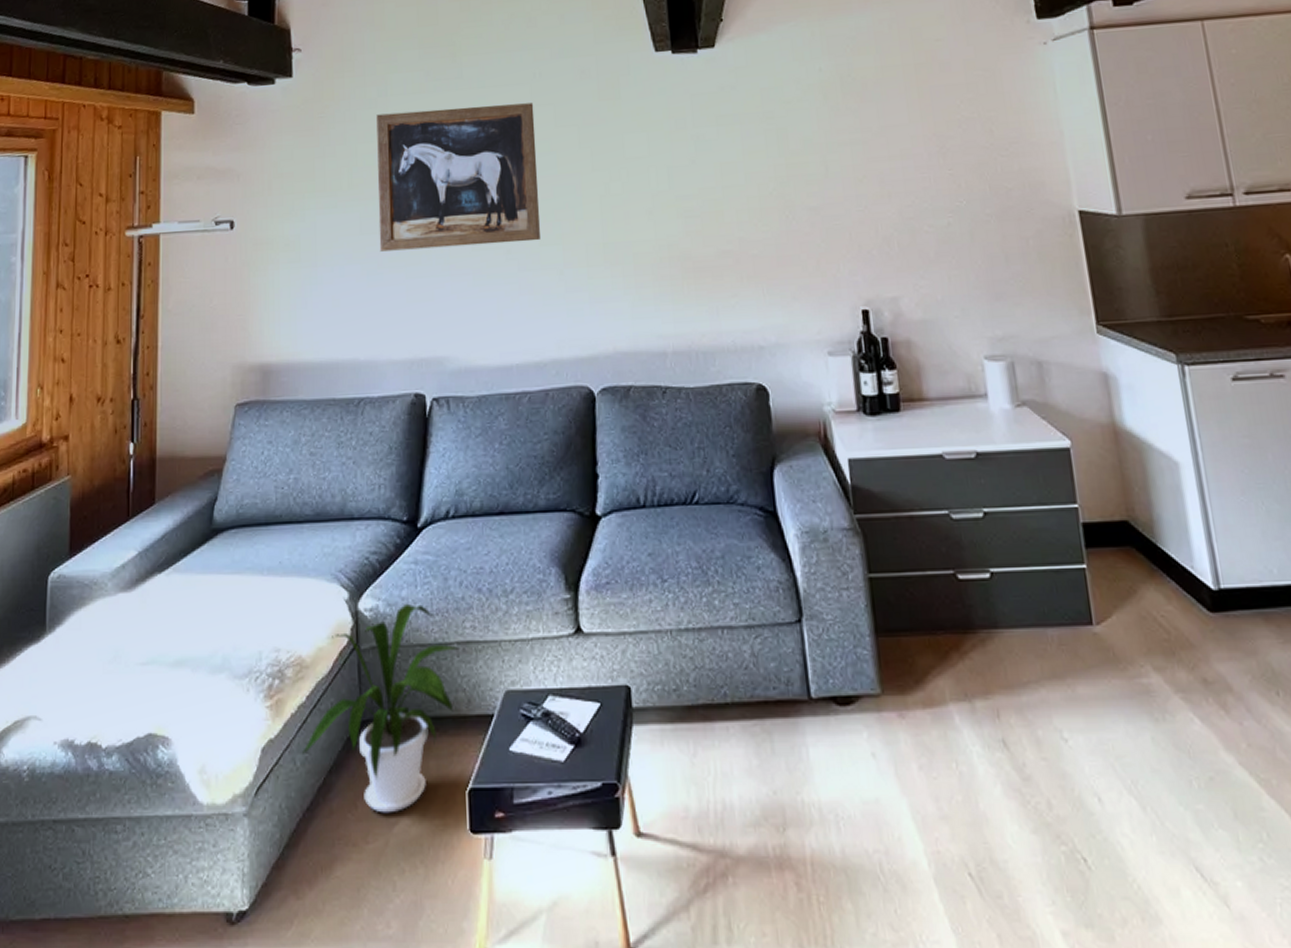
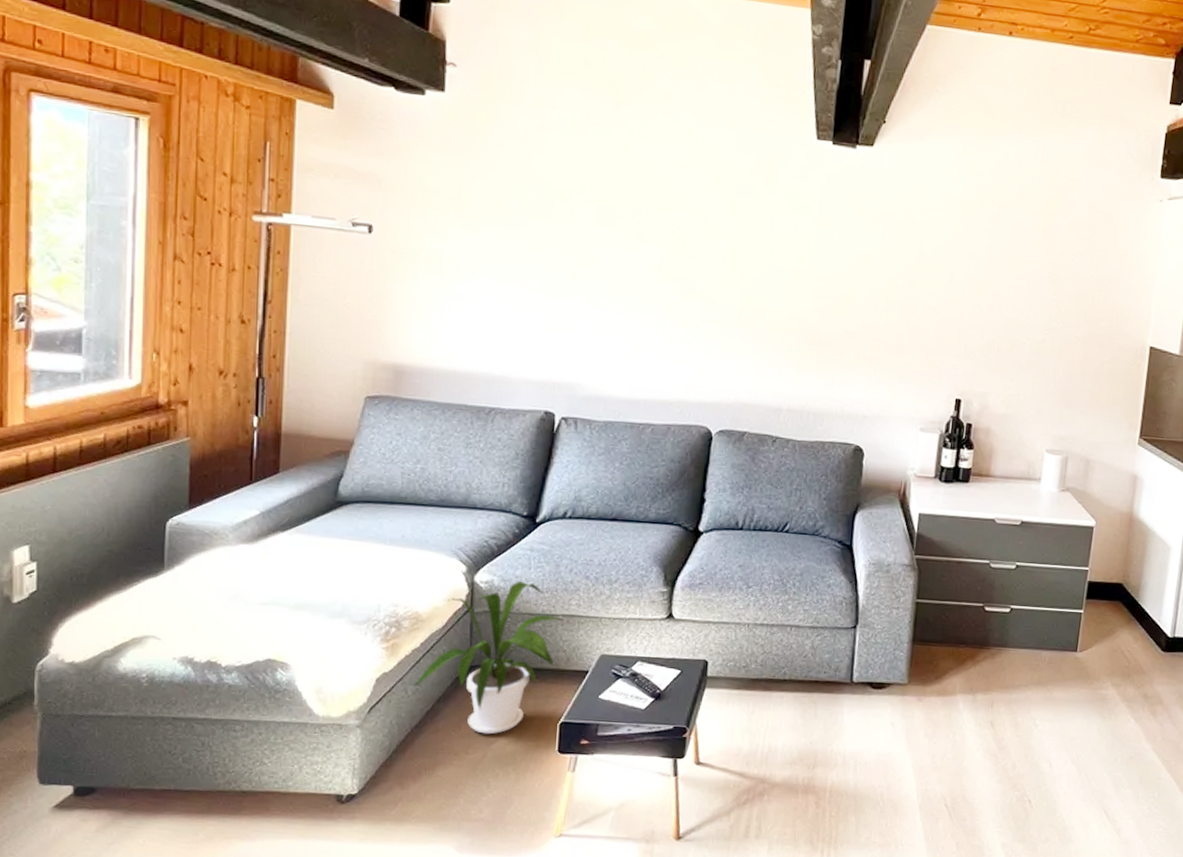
wall art: present [376,103,540,252] -> none [523,147,692,295]

